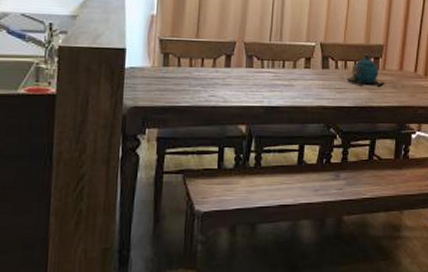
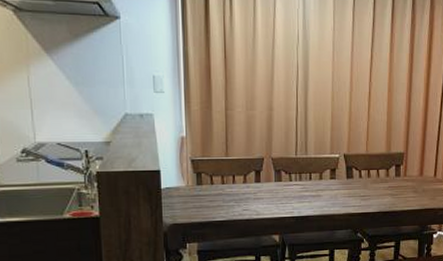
teapot: present [341,54,385,85] -> none [365,162,407,192]

